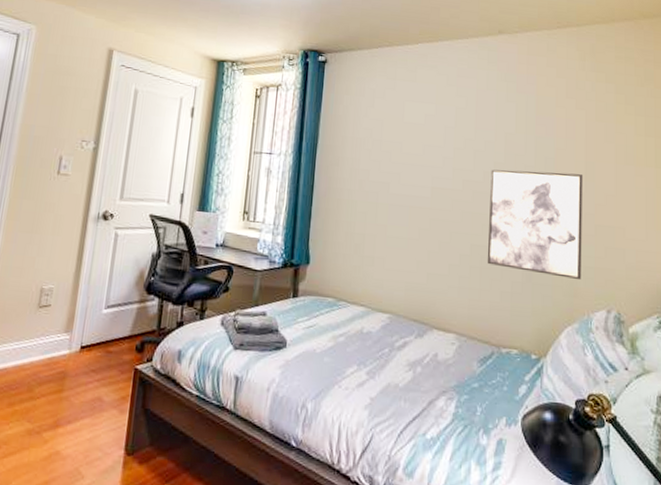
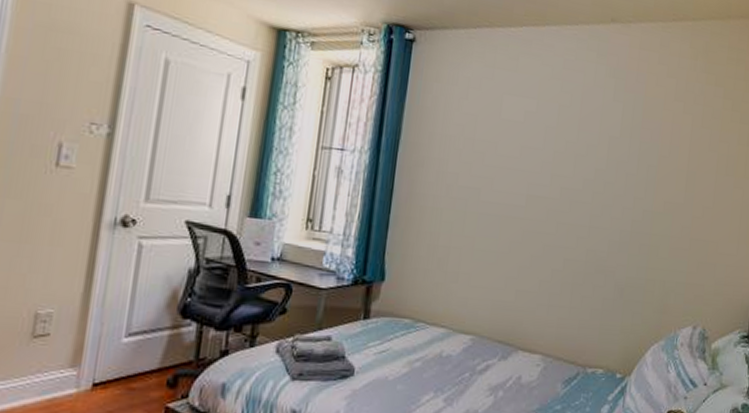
wall art: present [487,169,584,281] -> none [579,176,684,296]

